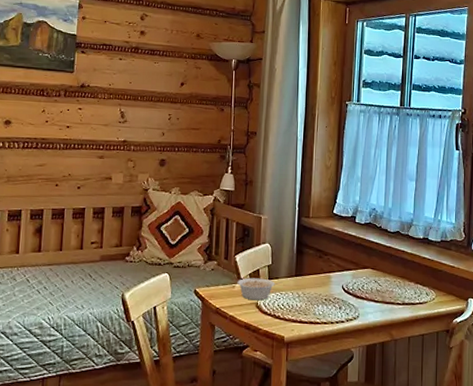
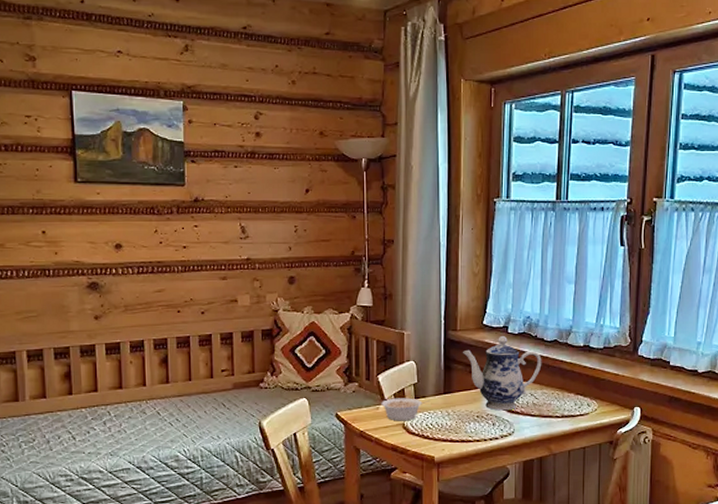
teapot: none [314,225,386,296] -> present [463,336,542,411]

